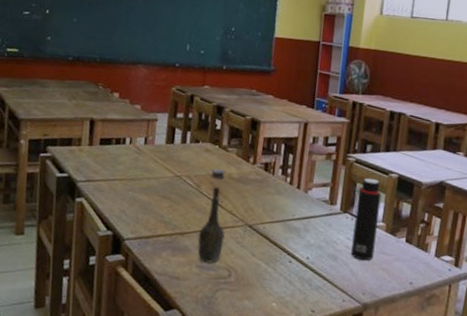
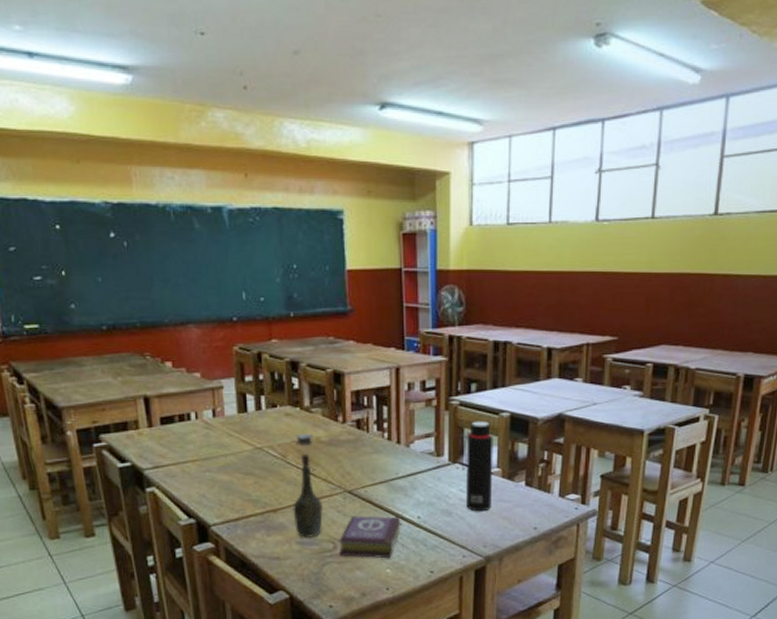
book: none [232,248,292,293] -> present [338,516,401,559]

